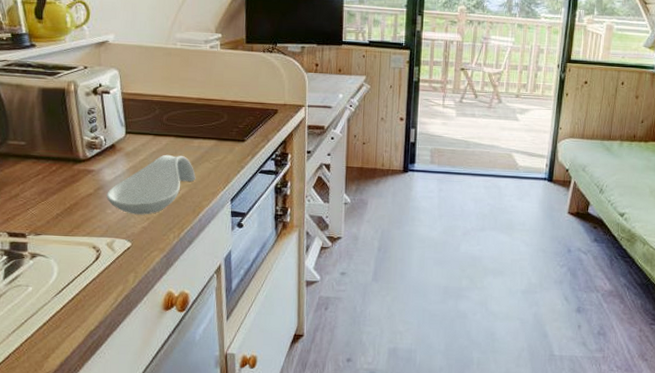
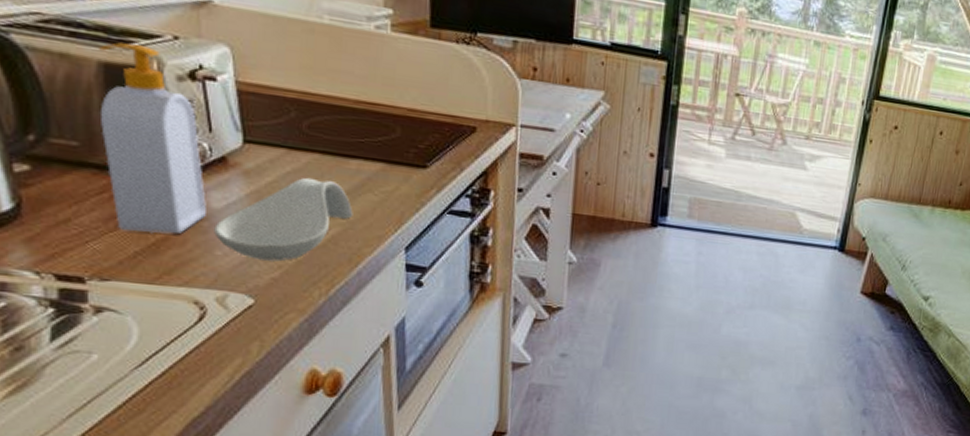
soap bottle: none [38,74,102,201] -> present [99,42,206,234]

